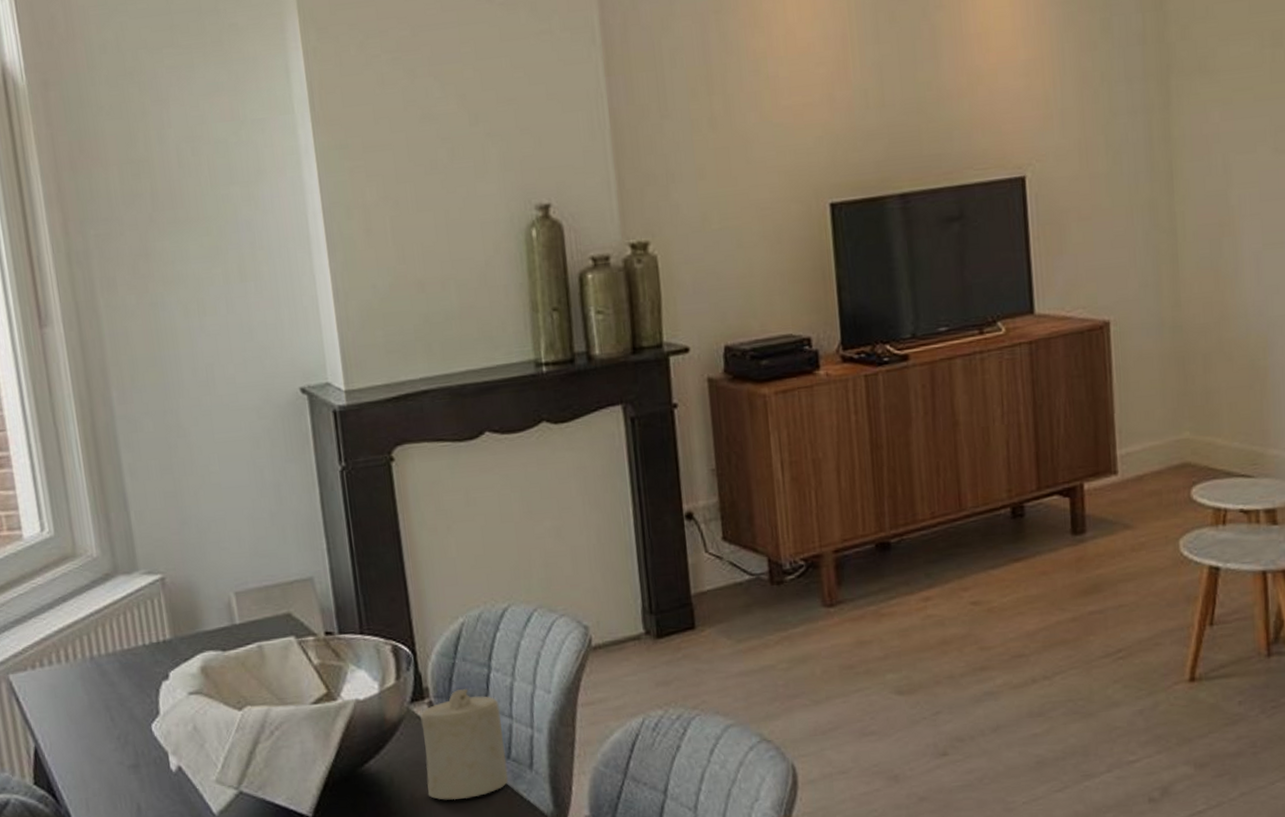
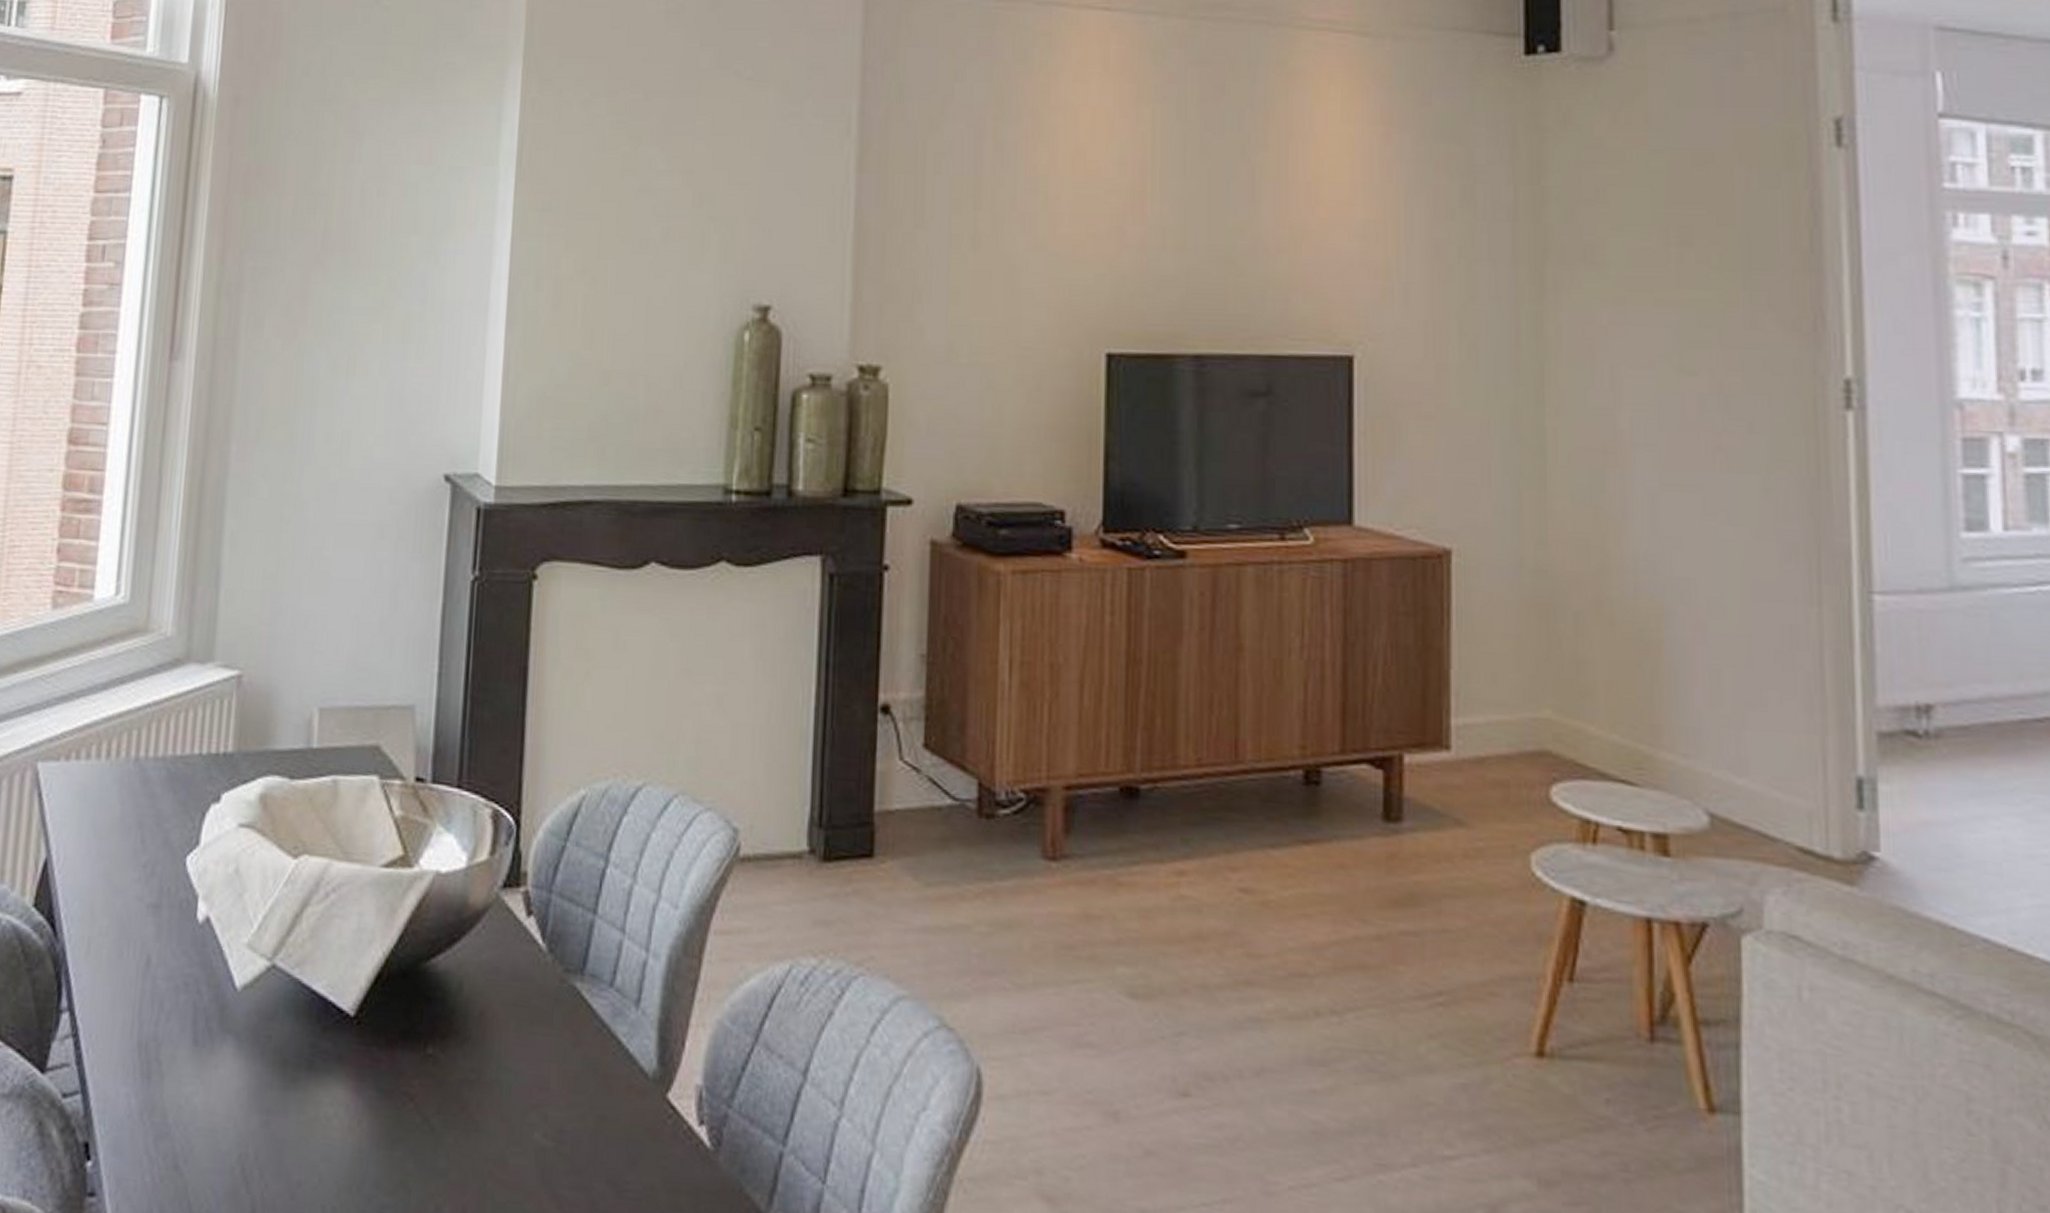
candle: present [420,688,509,801] -> none [501,881,612,1031]

